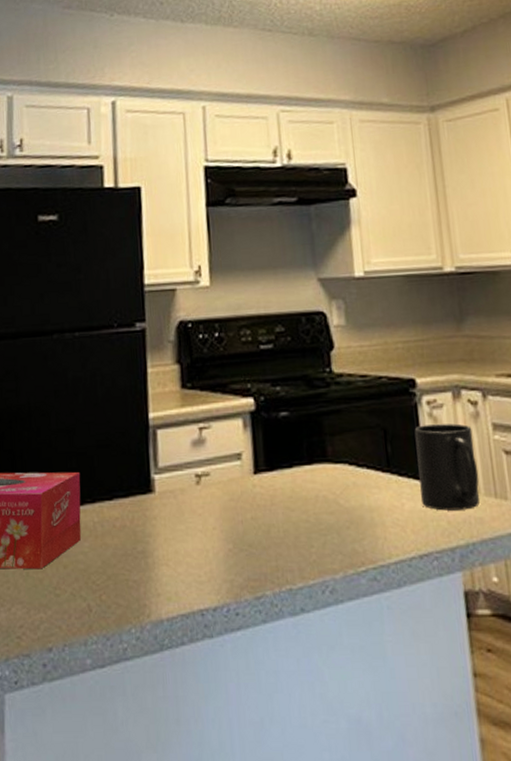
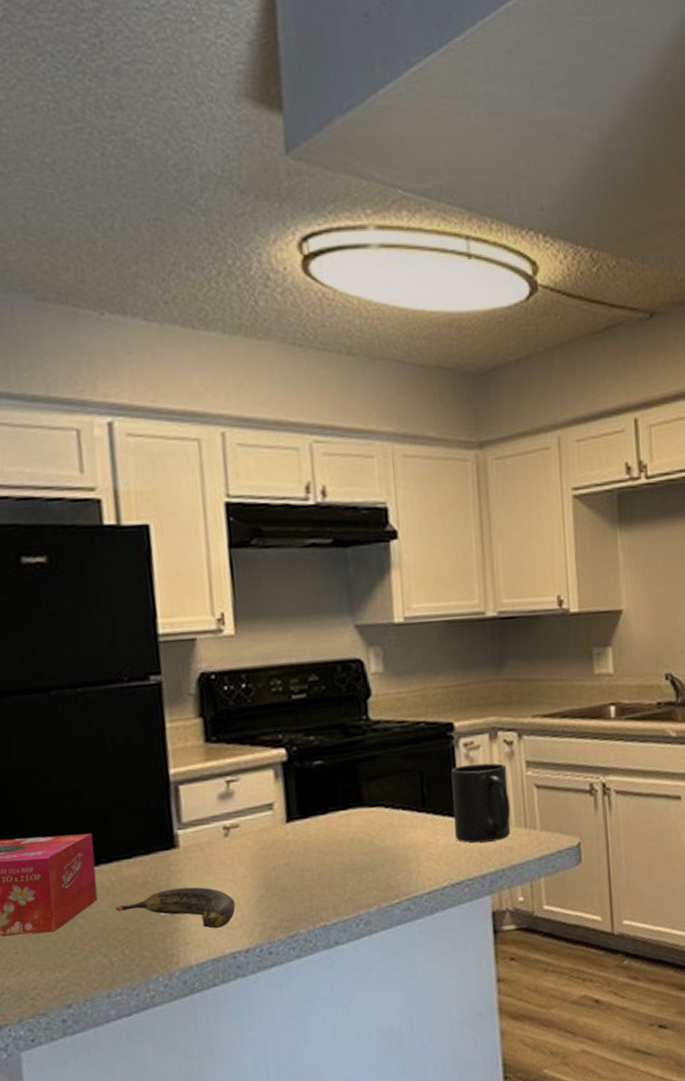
banana: none [95,535,205,581] -> present [114,887,236,929]

